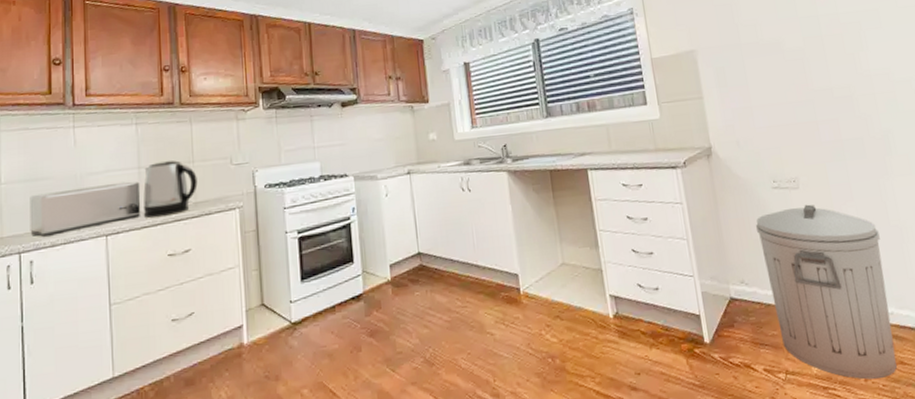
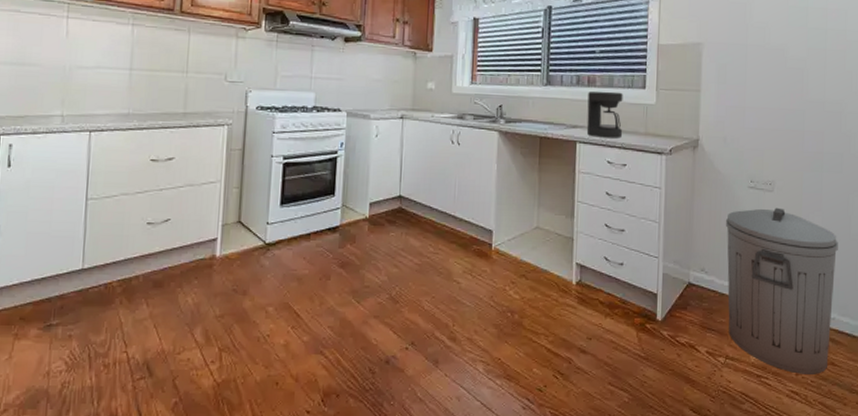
toaster: present [30,181,141,237] -> none [12,79,131,123]
kettle: present [143,160,198,219] -> none [129,66,189,122]
coffee maker: none [590,112,633,162] -> present [586,91,623,139]

